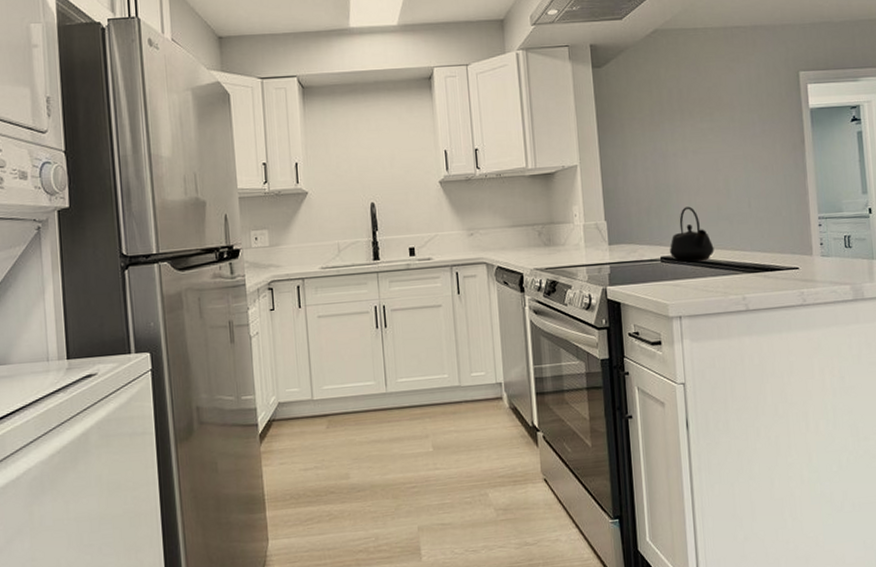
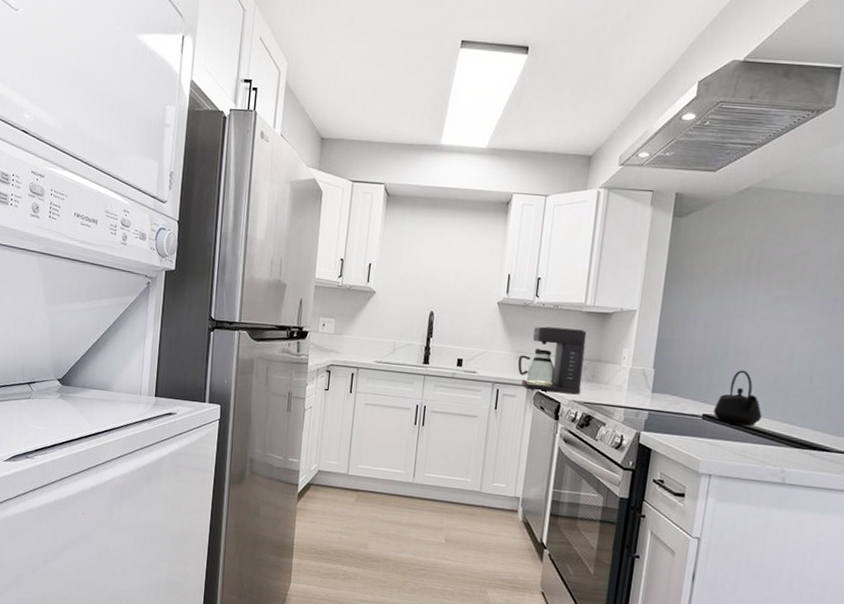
coffee maker: none [471,195,540,267] -> present [517,326,587,395]

